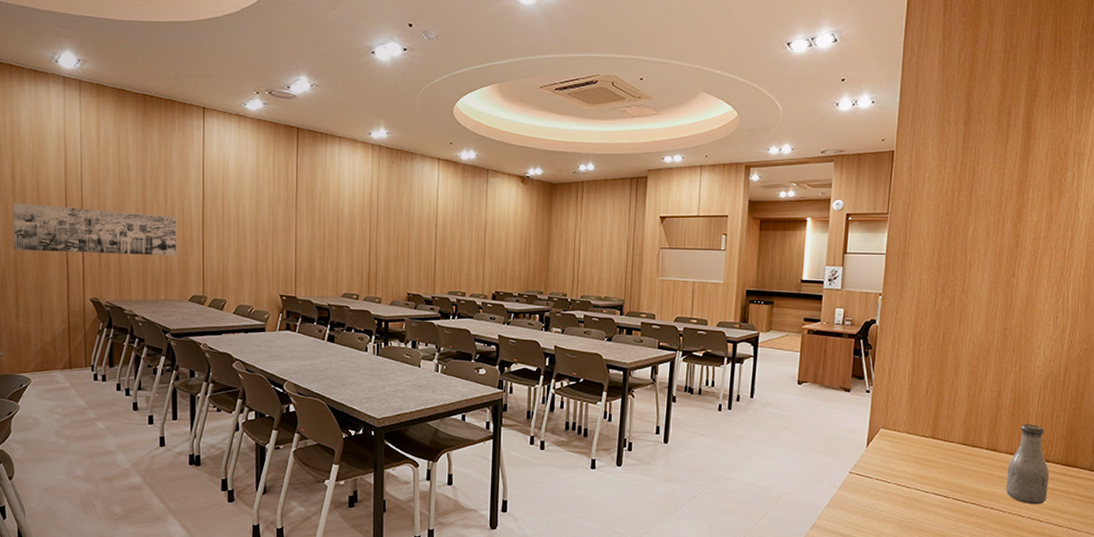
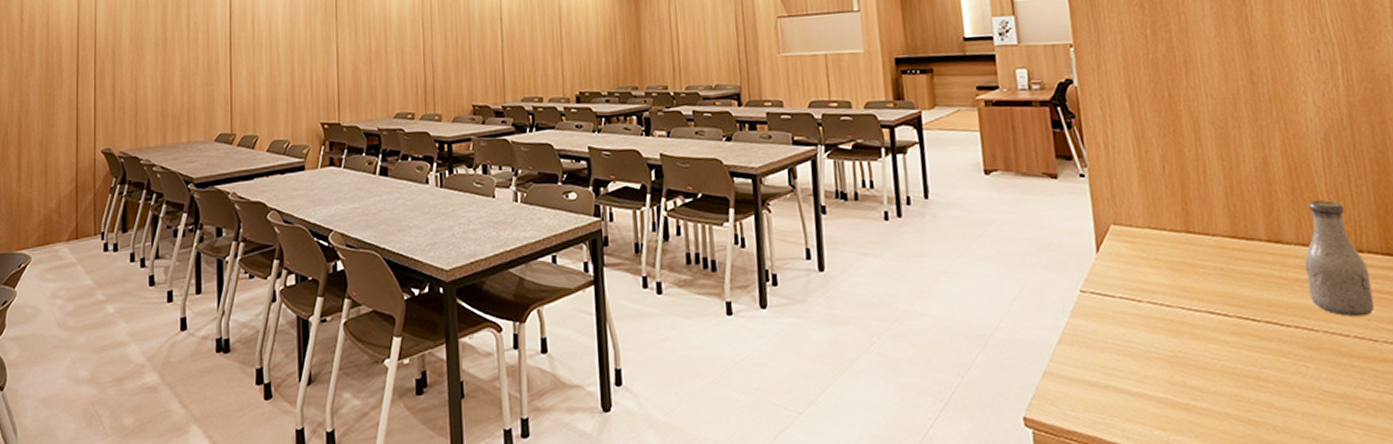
wall art: present [13,203,177,256] -> none [19,42,201,100]

